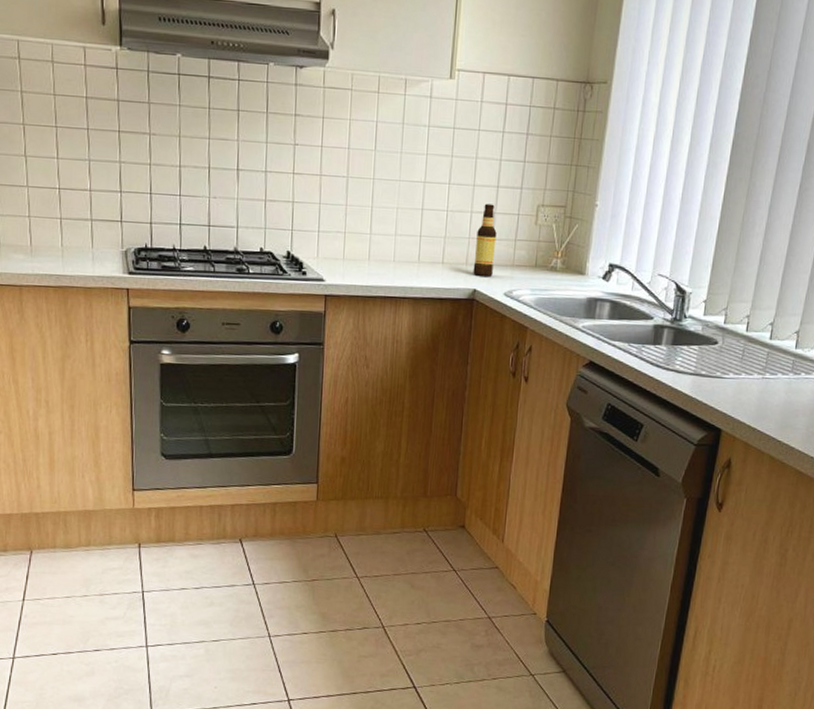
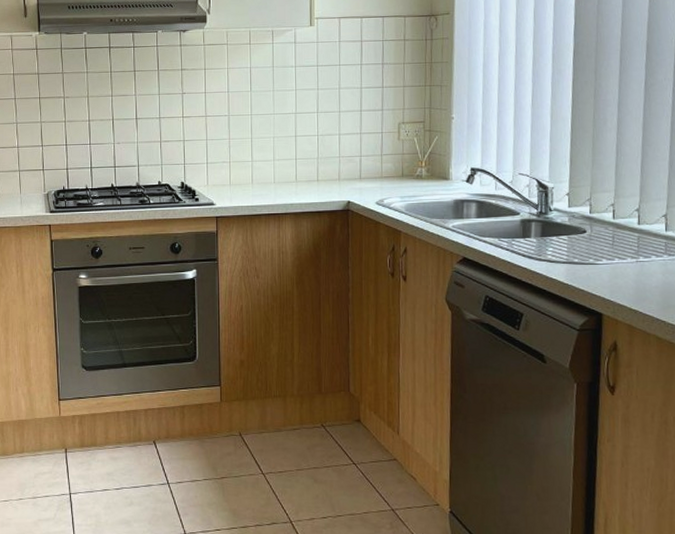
bottle: present [473,203,497,276] -> none [345,126,364,189]

